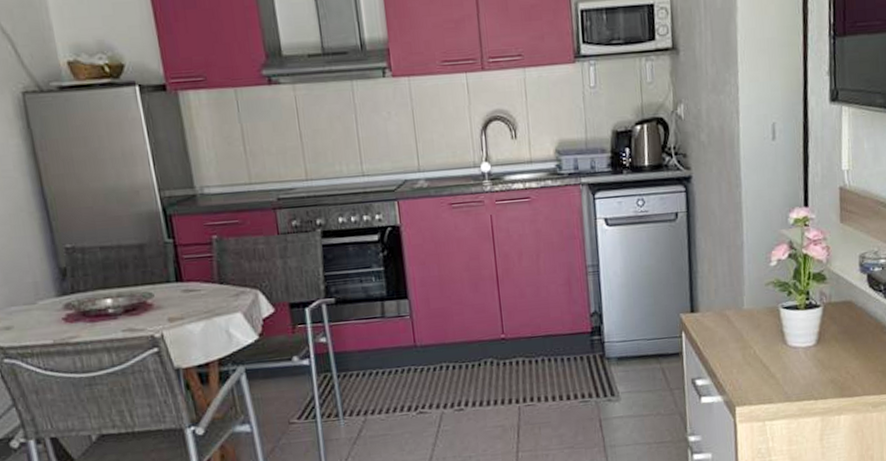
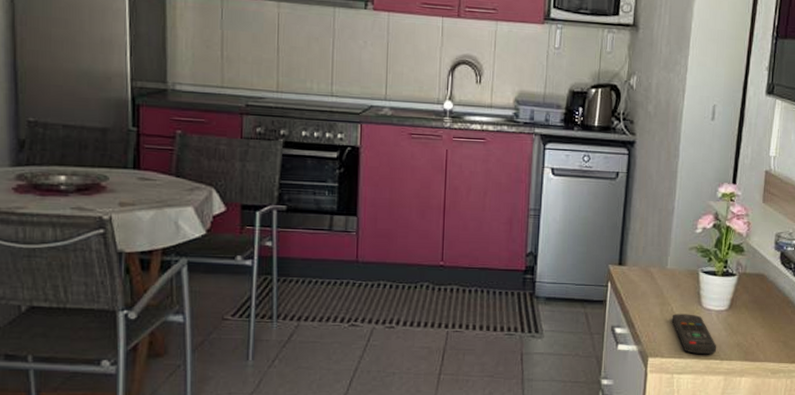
remote control: none [755,354,809,397] -> present [671,314,717,355]

